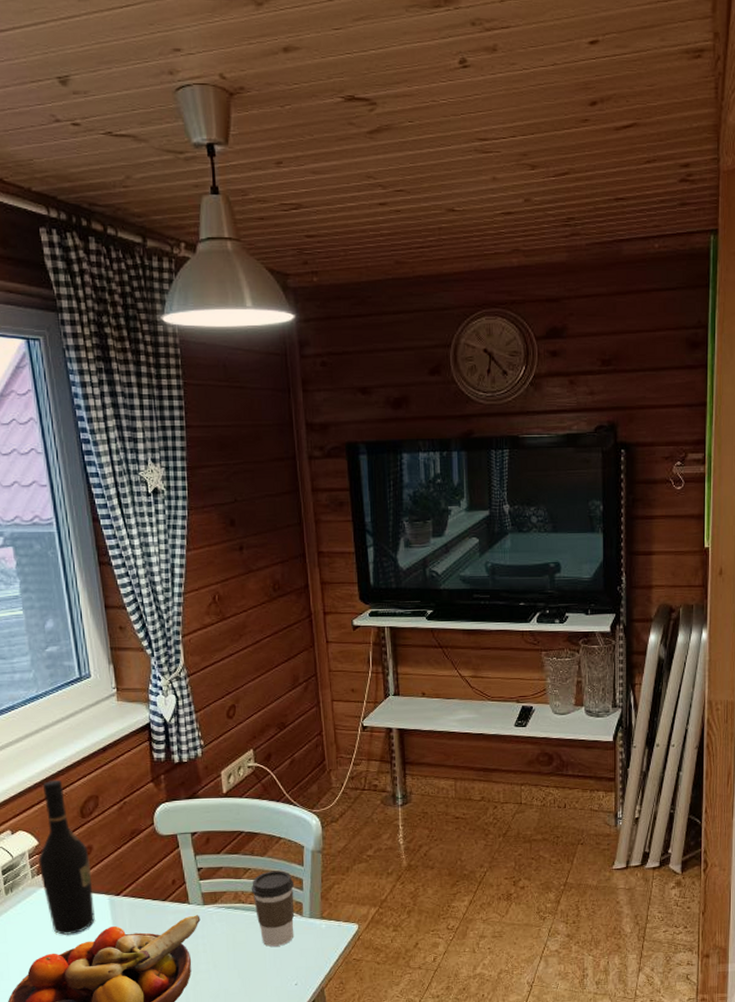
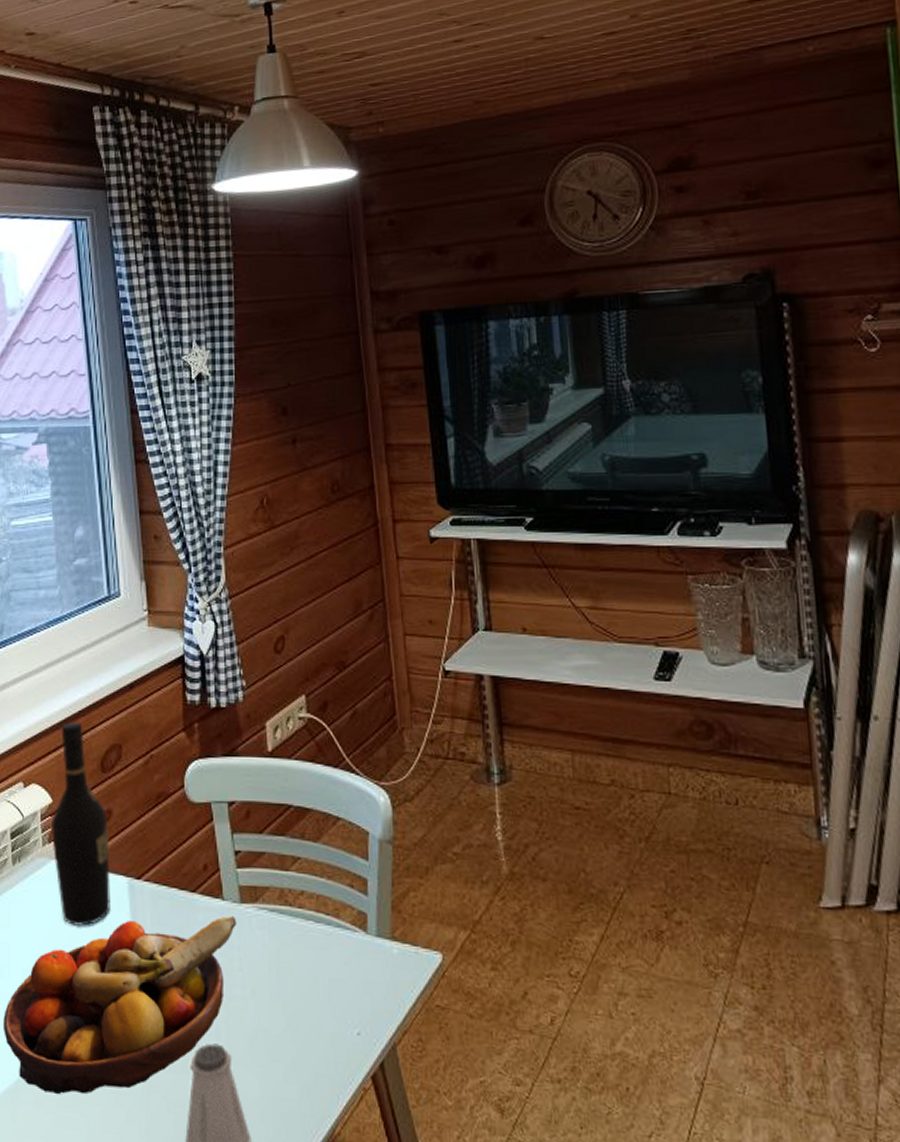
coffee cup: present [251,870,295,947] -> none [300,863,357,974]

